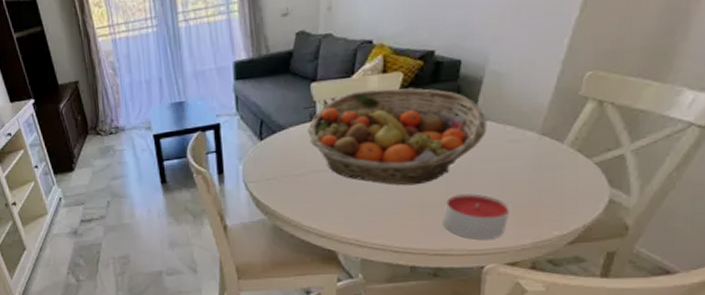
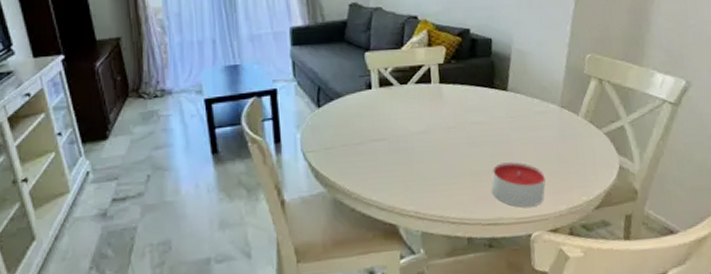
fruit basket: present [307,88,487,186] -> none [363,61,519,155]

